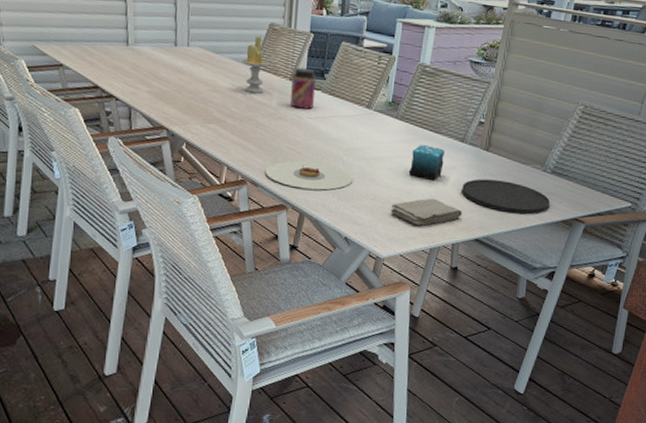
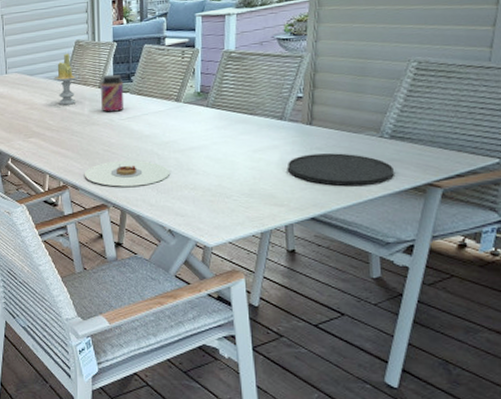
washcloth: present [390,198,463,226] -> none [212,180,293,210]
candle: present [408,145,445,180] -> none [227,128,264,163]

